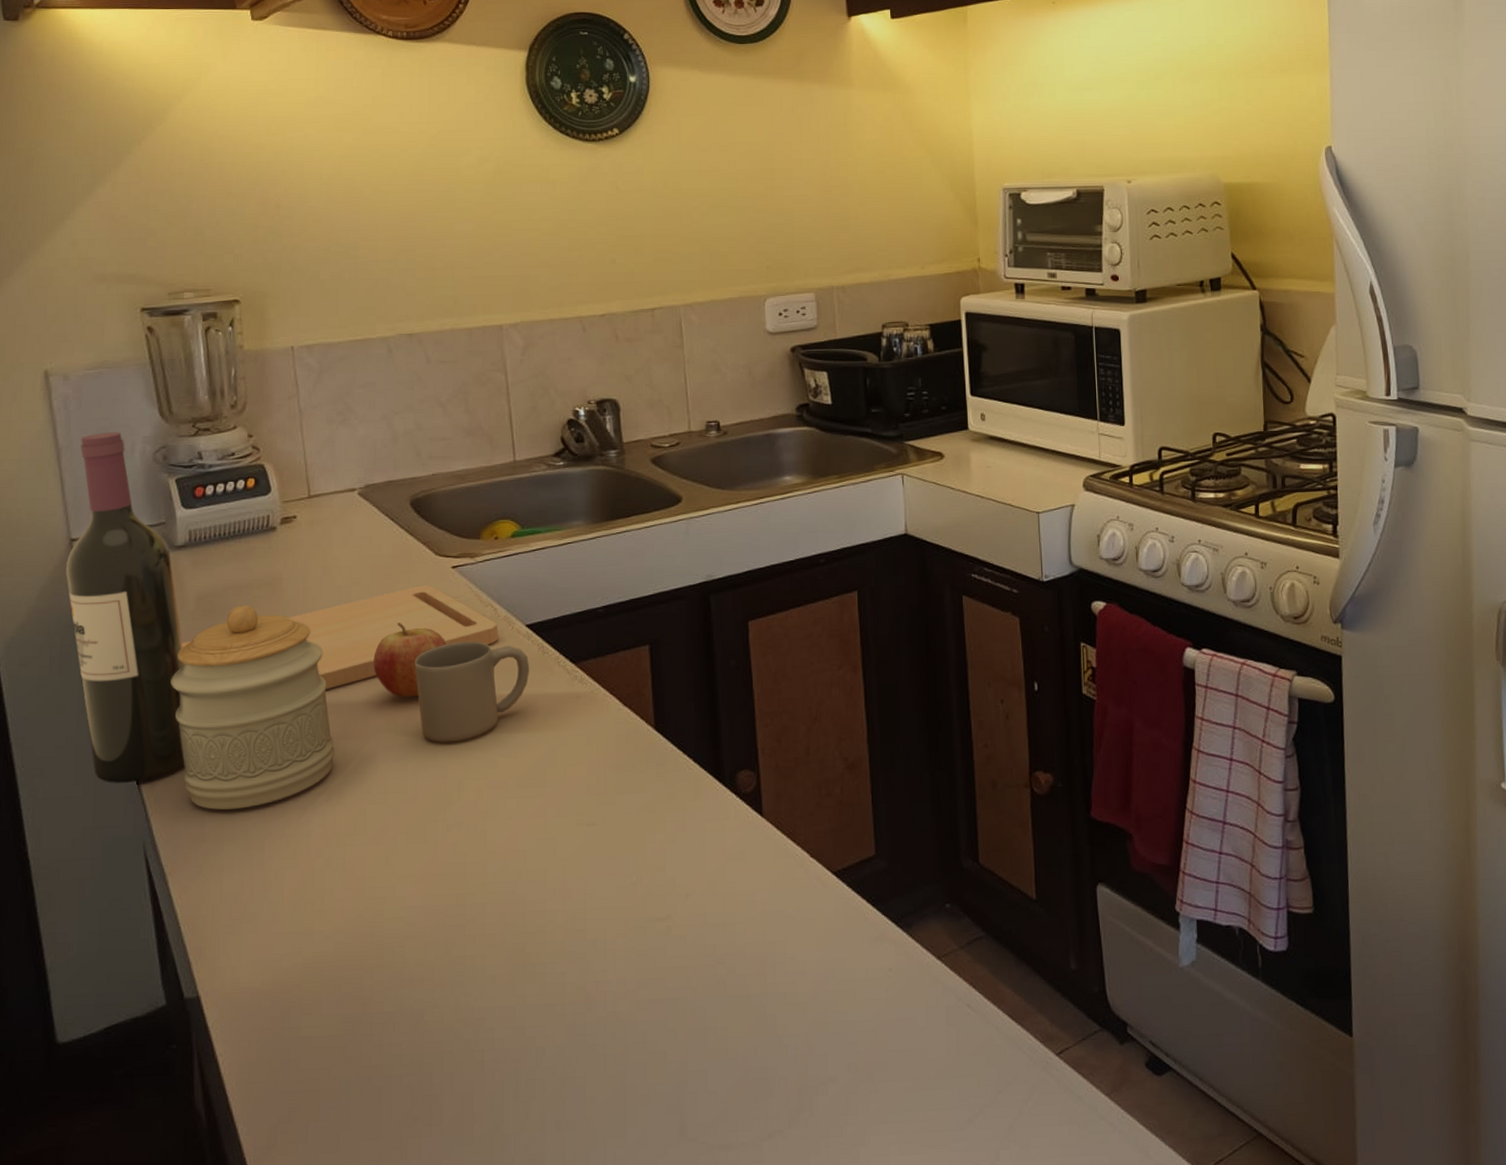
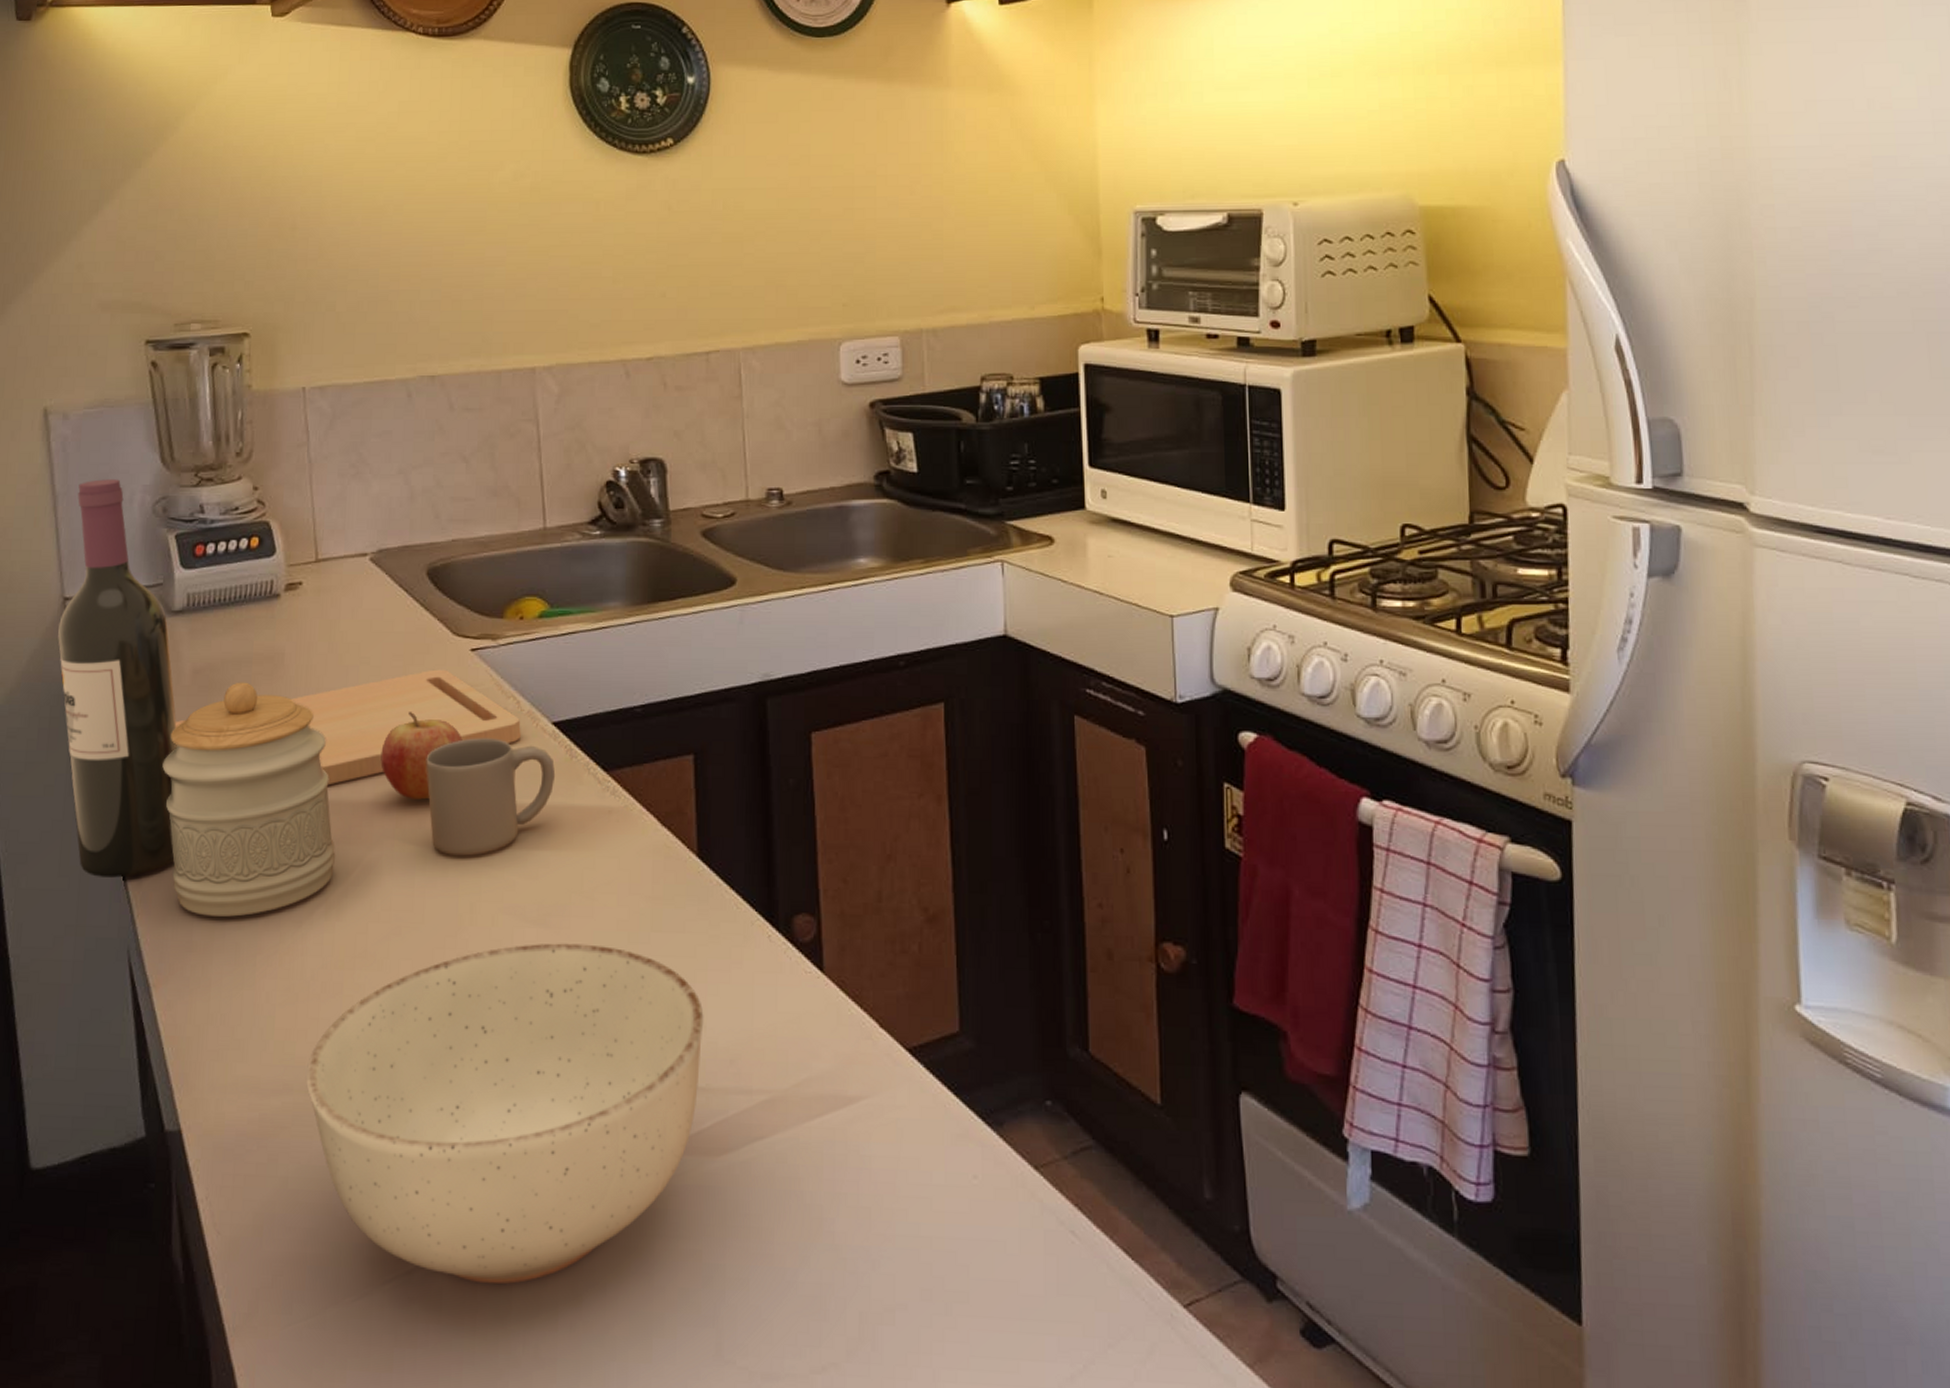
bowl: none [314,808,663,1099] -> present [306,943,704,1285]

